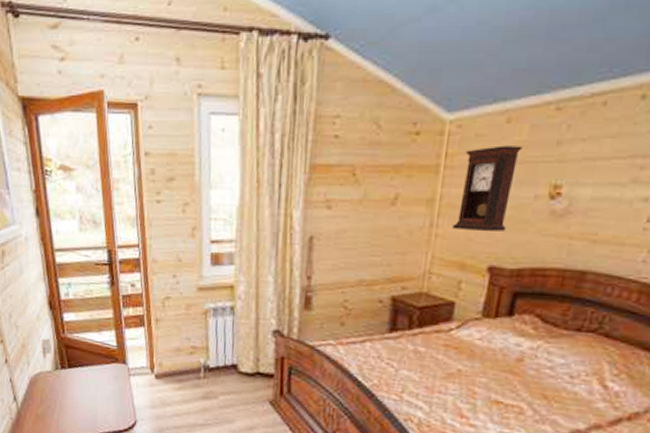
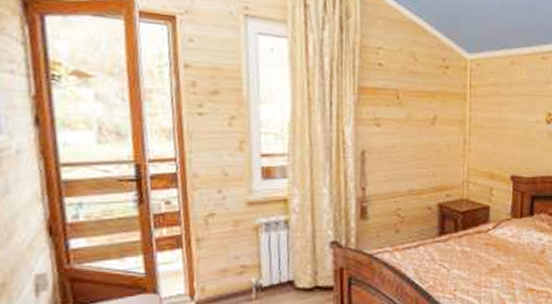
pendulum clock: present [452,145,523,232] -> none [481,81,524,148]

